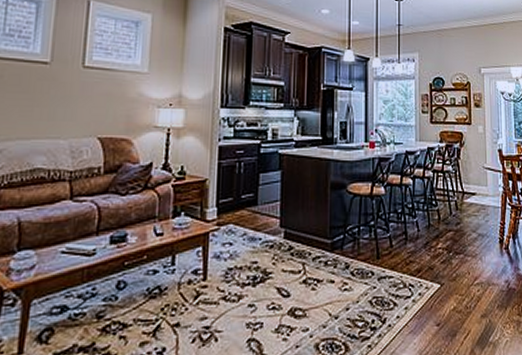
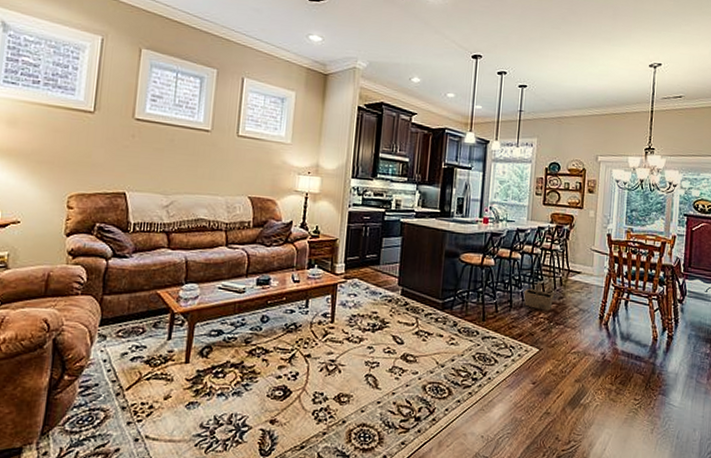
basket: none [419,208,450,240] -> present [523,282,554,311]

